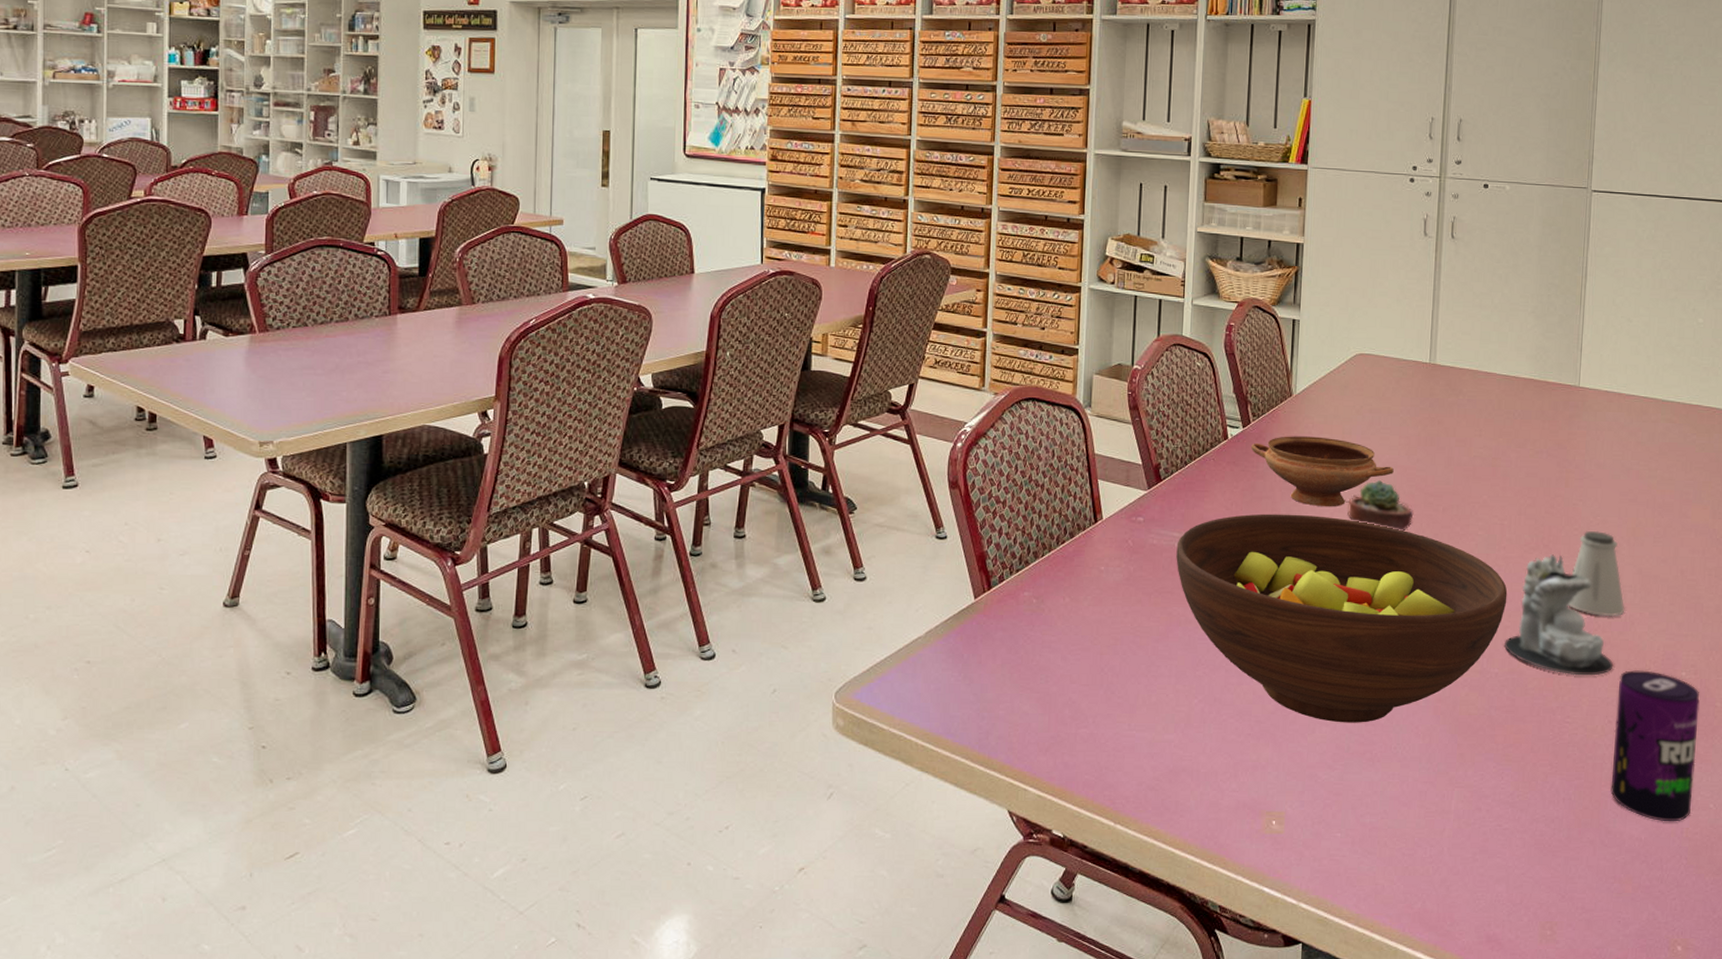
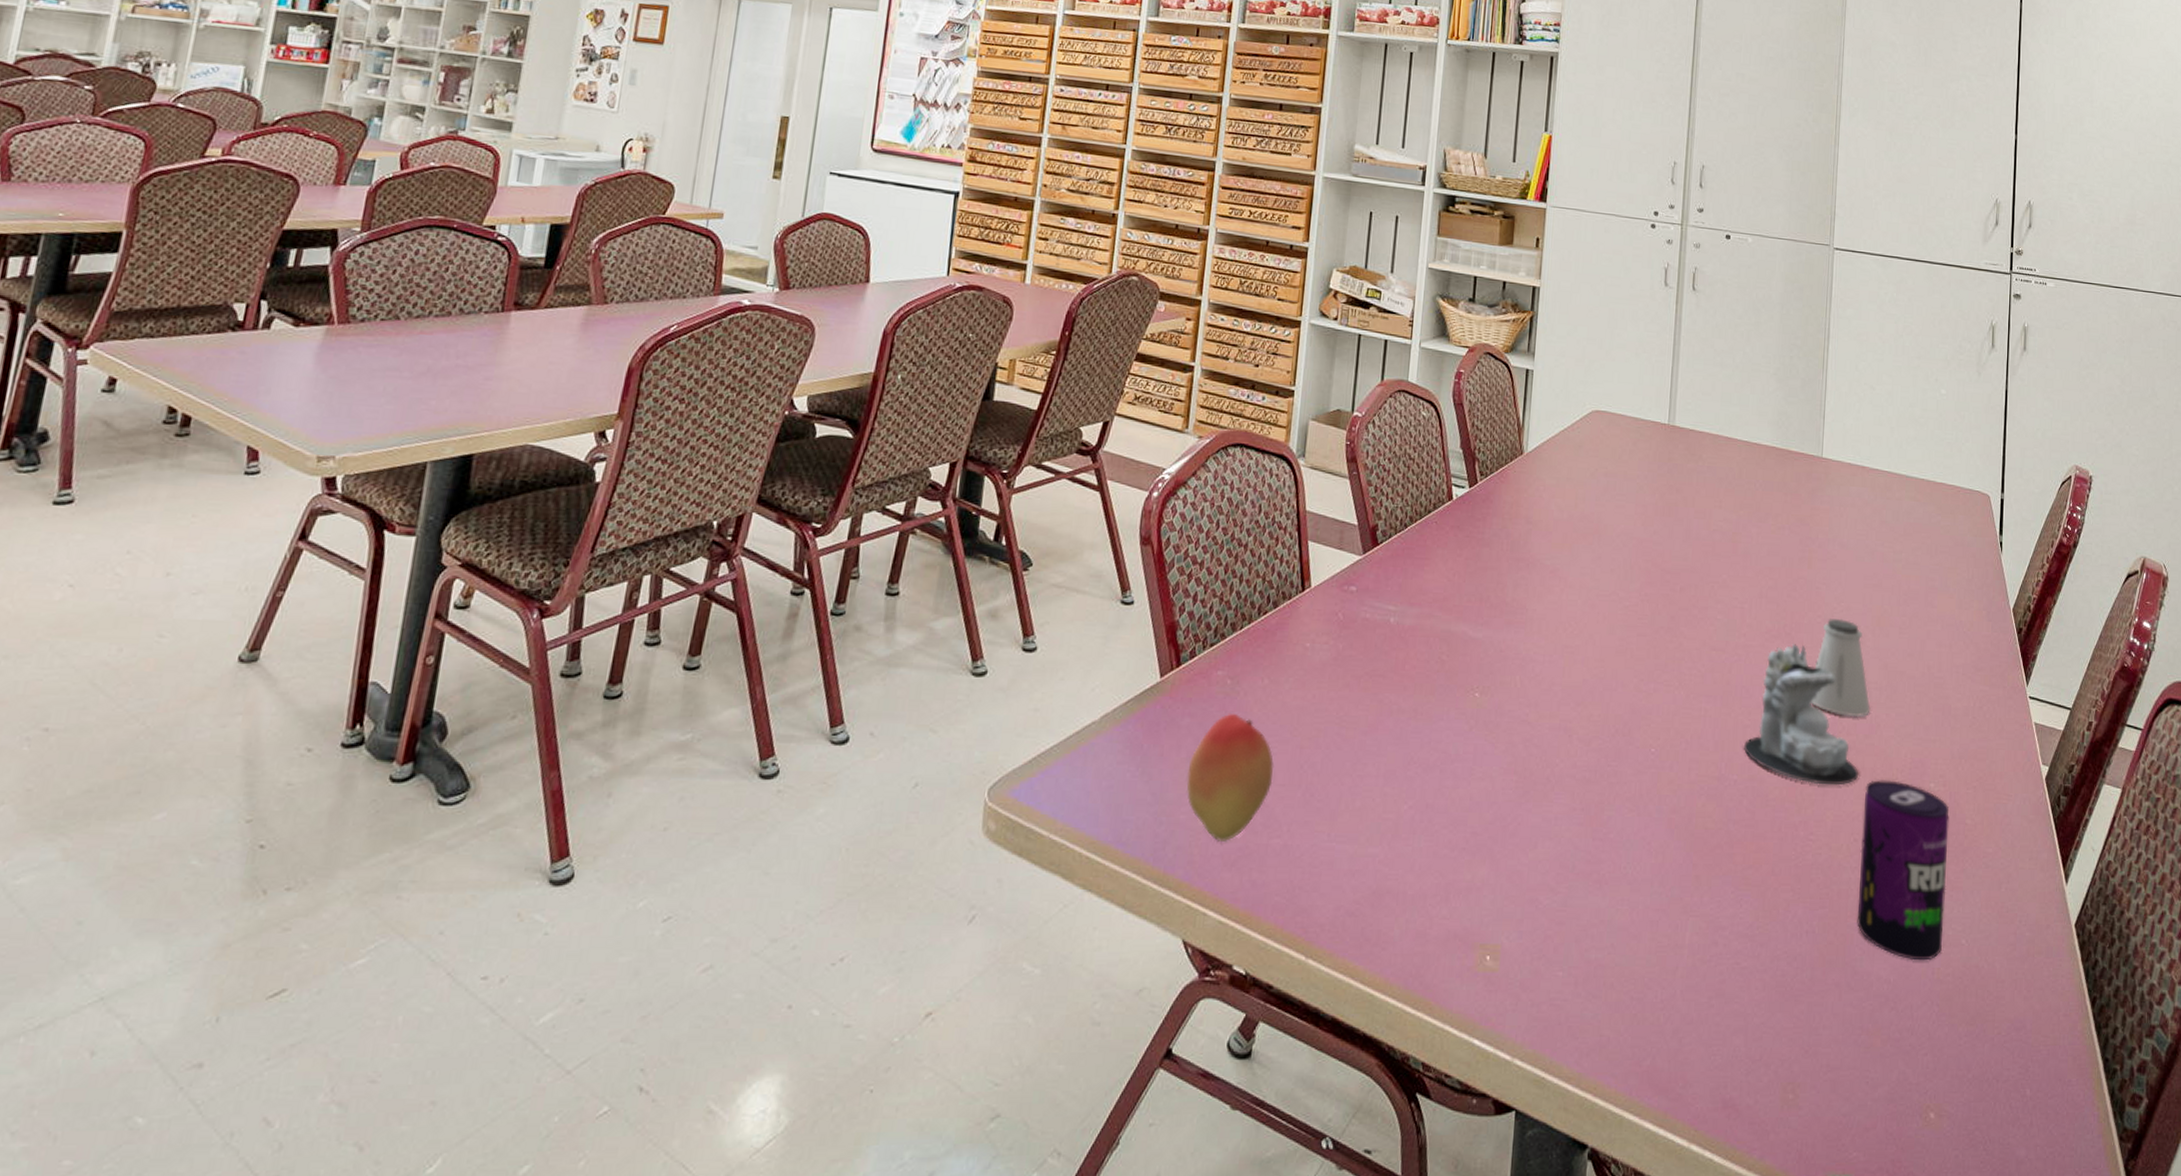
fruit: none [1003,626,1079,731] -> present [1186,712,1275,841]
fruit bowl: present [1176,513,1508,723] -> none [1390,587,1748,837]
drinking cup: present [1251,436,1394,507] -> none [1477,499,1629,582]
potted succulent: present [1347,480,1414,532] -> none [1579,553,1650,613]

